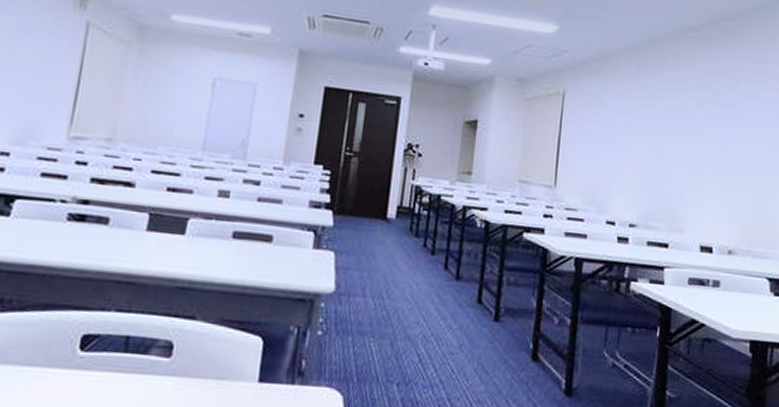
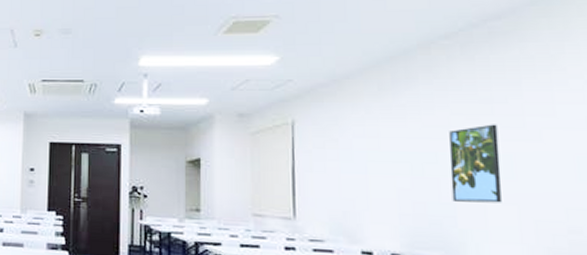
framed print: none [680,112,719,183] -> present [449,124,502,203]

